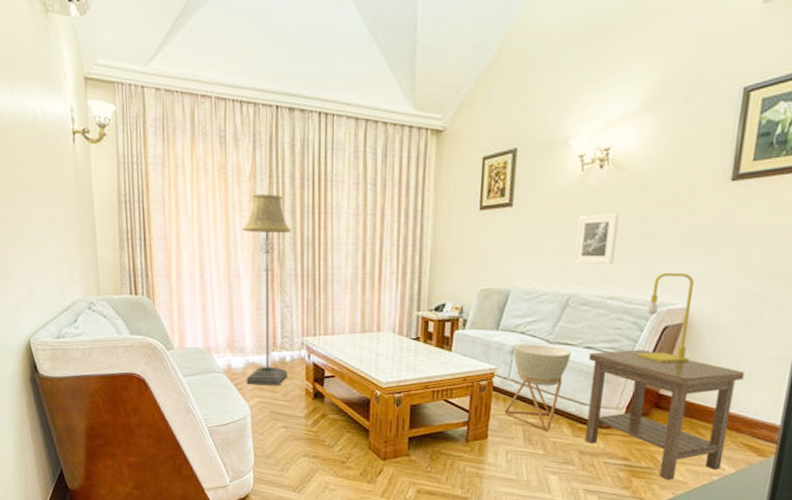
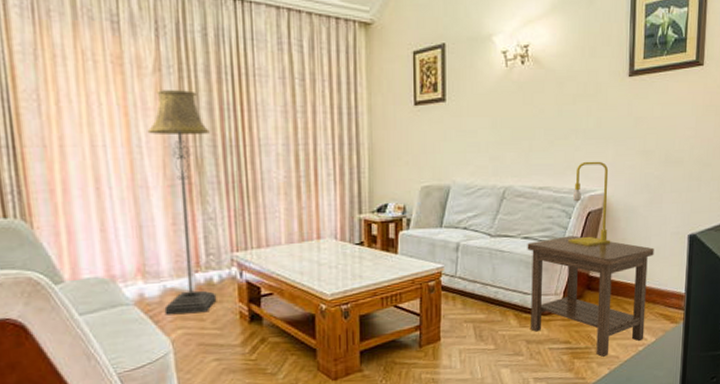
planter: present [504,344,571,431] -> none [454,238,511,325]
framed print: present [574,213,619,265] -> none [507,107,541,157]

